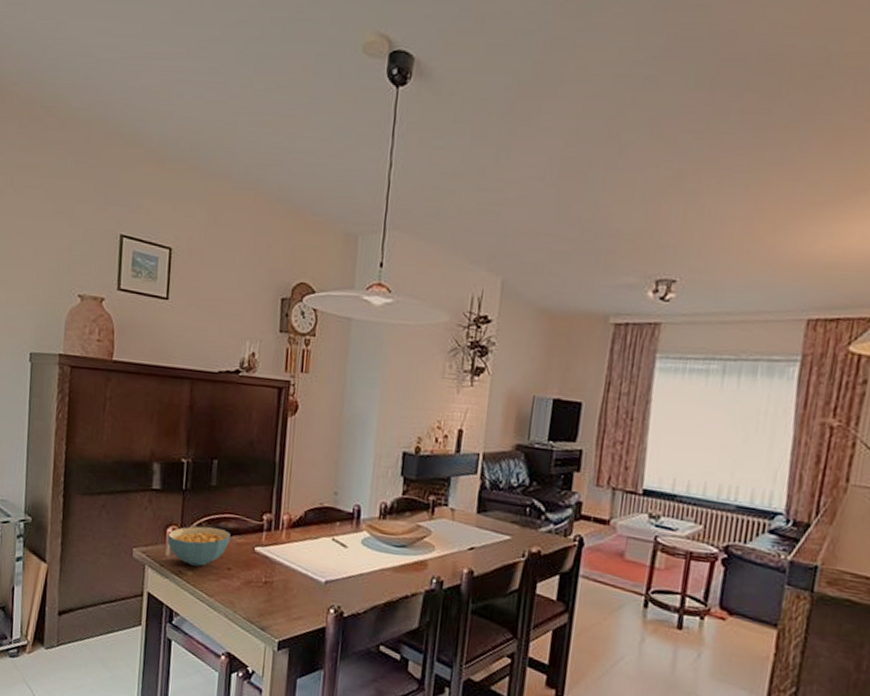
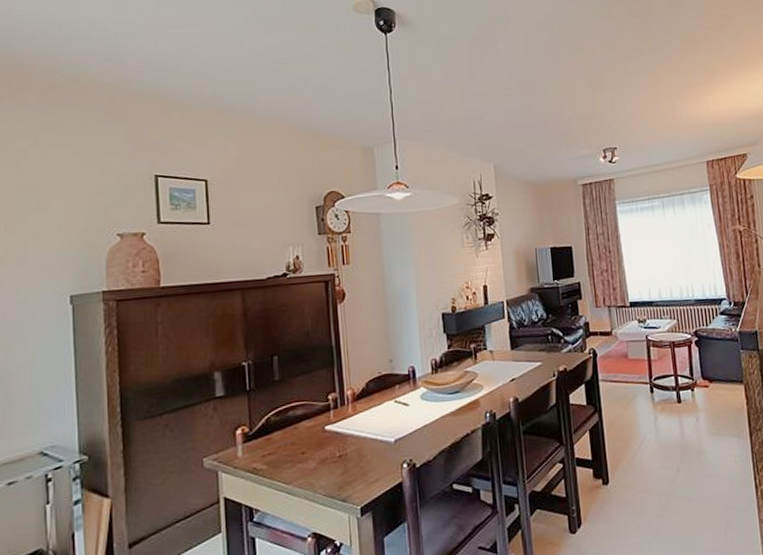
cereal bowl: present [167,526,231,567] -> none [238,418,300,460]

